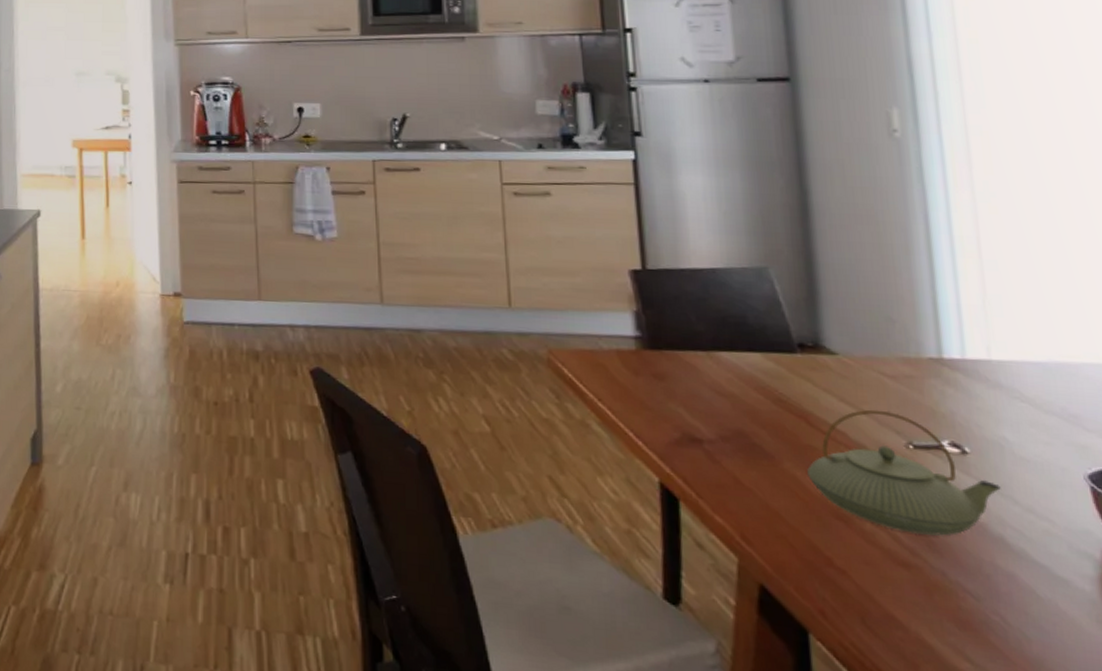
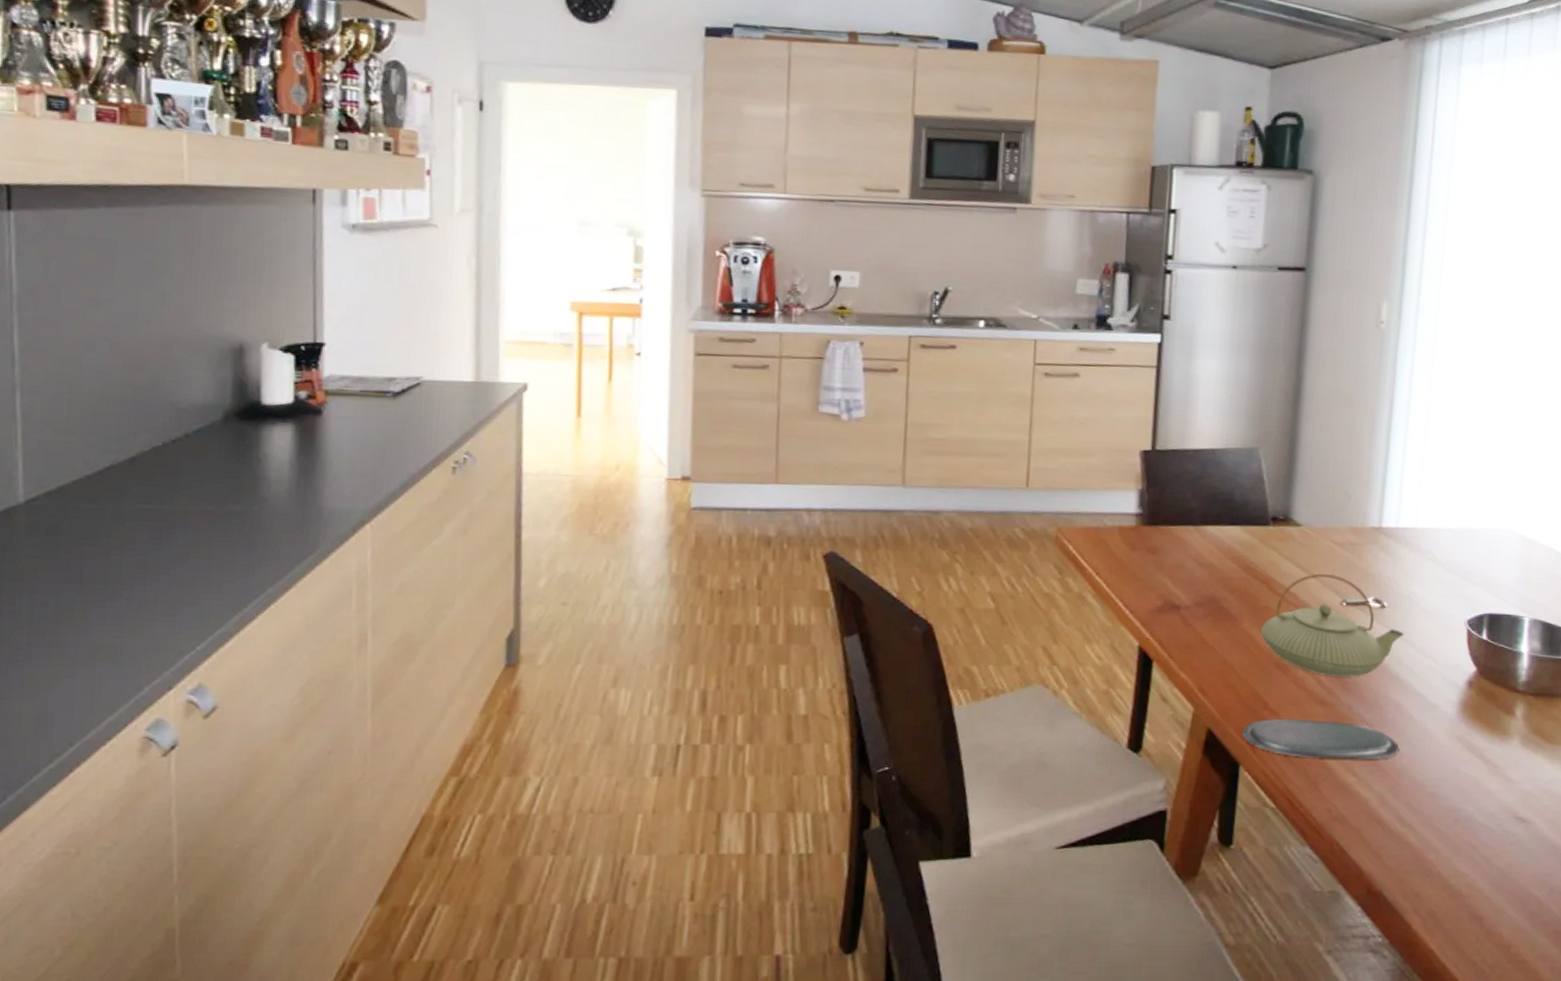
oval tray: none [805,578,1025,643] -> present [1242,718,1399,759]

